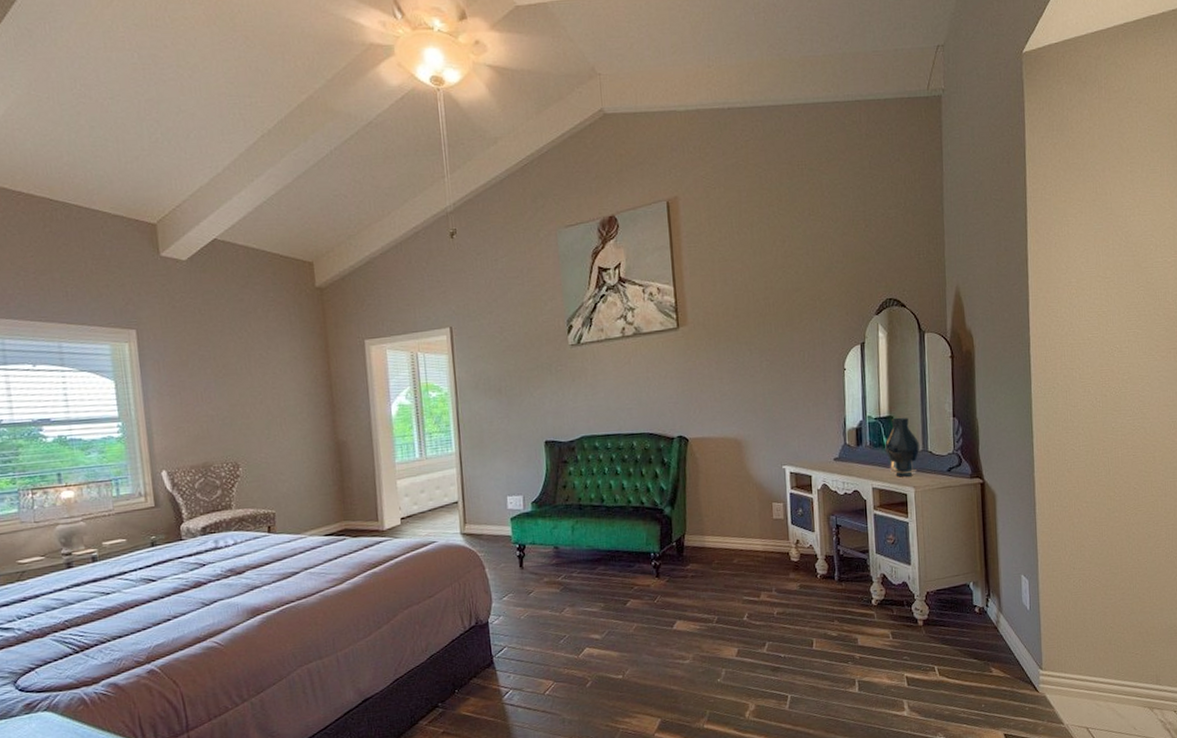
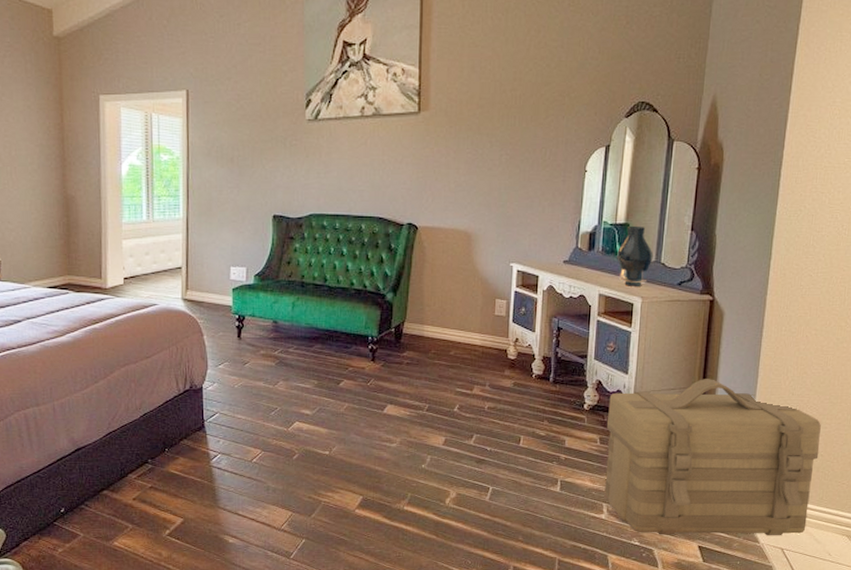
suitcase: none [895,561,1109,727] -> present [604,379,821,535]

